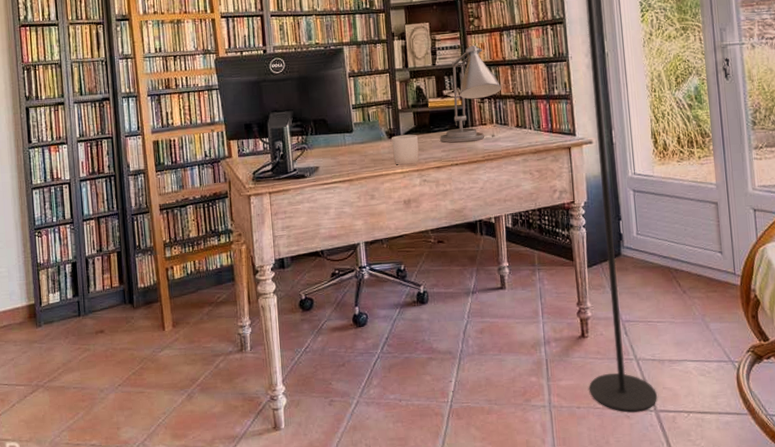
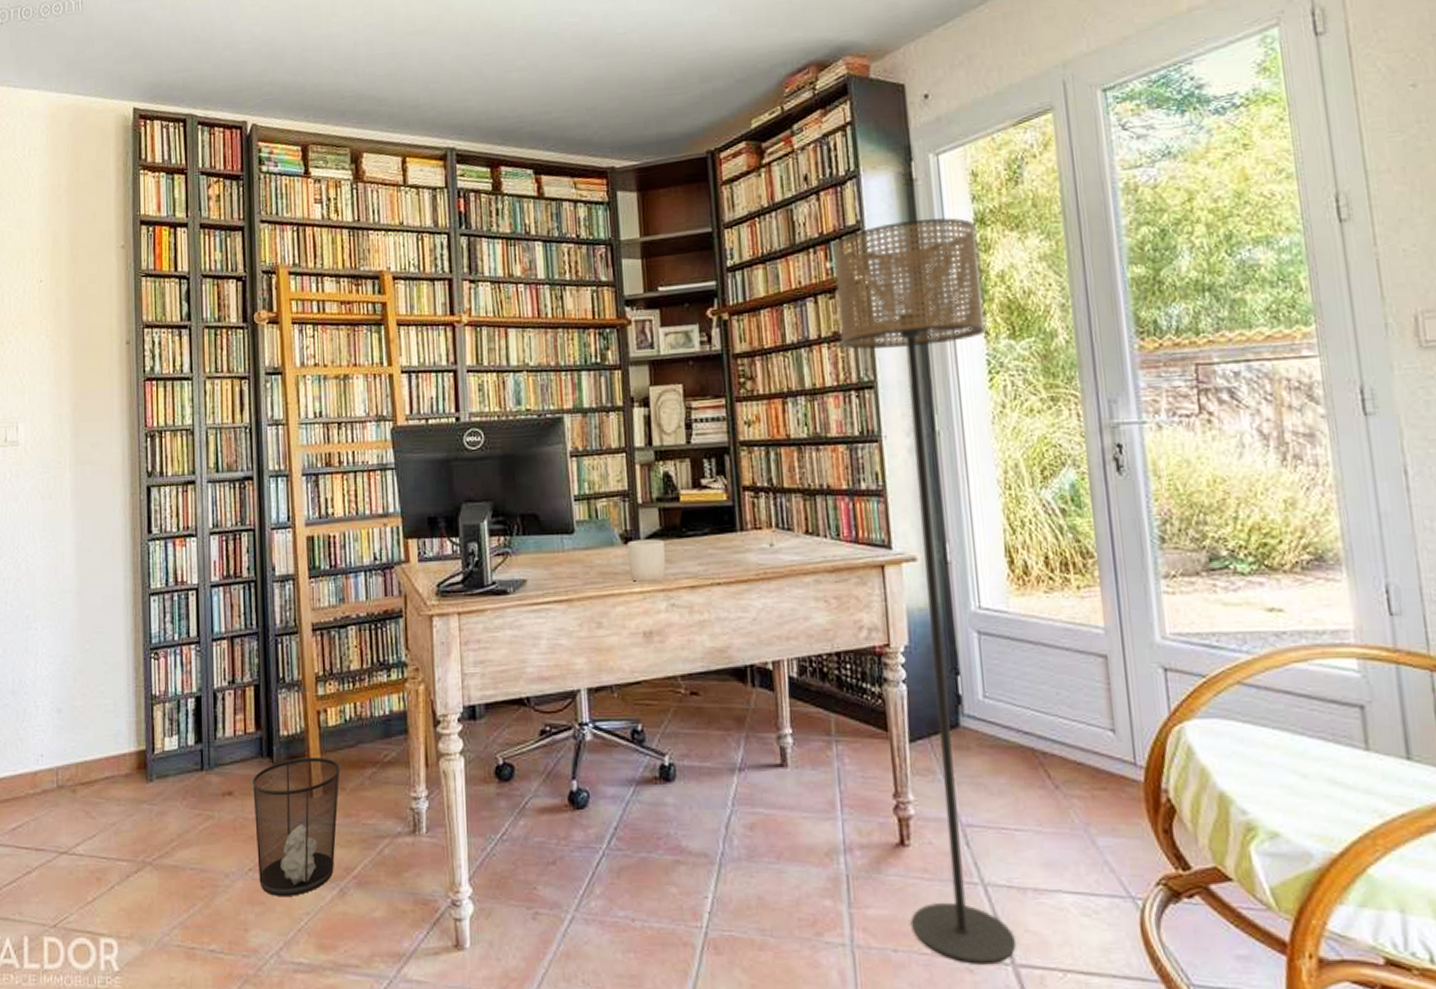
waste bin: none [118,301,185,403] -> present [252,758,340,896]
desk lamp: present [440,45,502,144] -> none [696,417,785,555]

